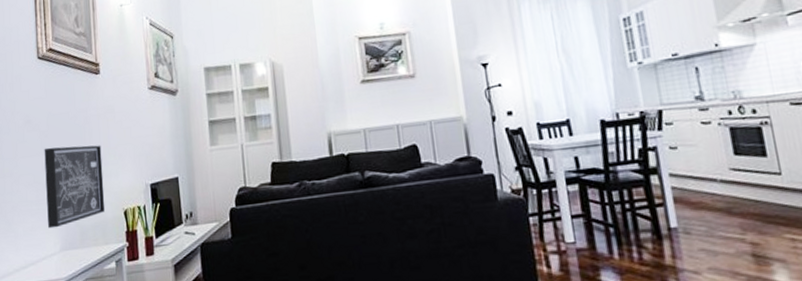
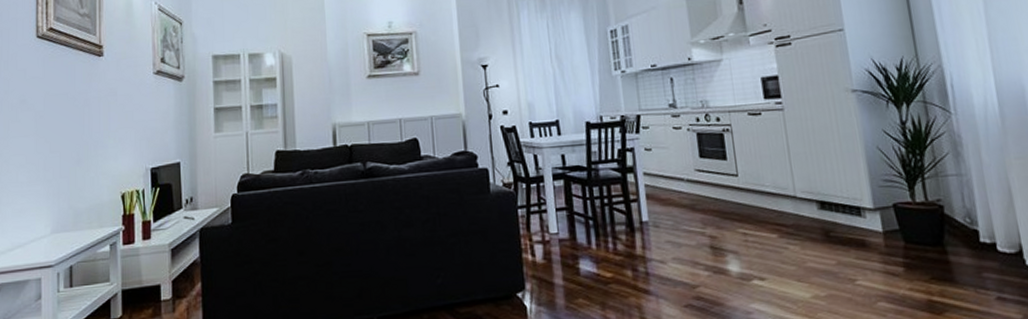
wall art: present [44,145,105,229] -> none [39,127,102,211]

